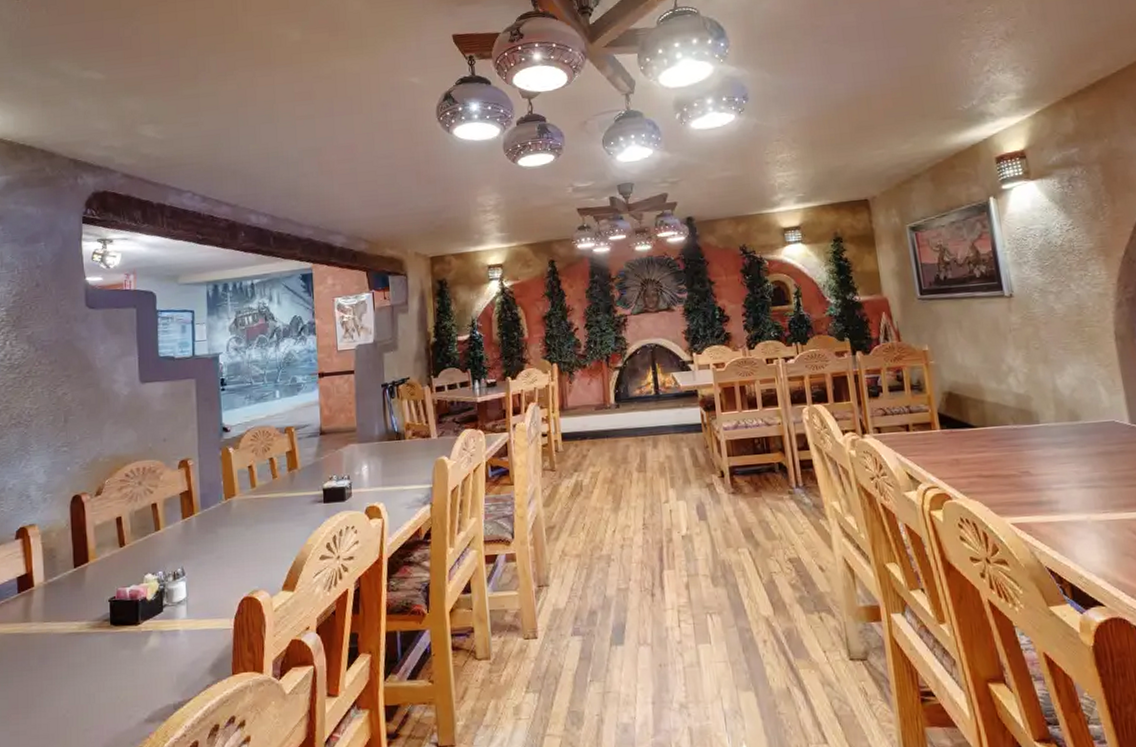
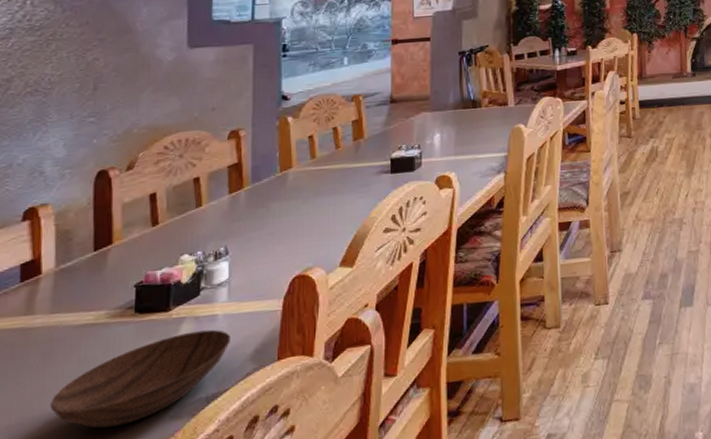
bowl: none [48,643,191,726] -> present [50,329,230,429]

